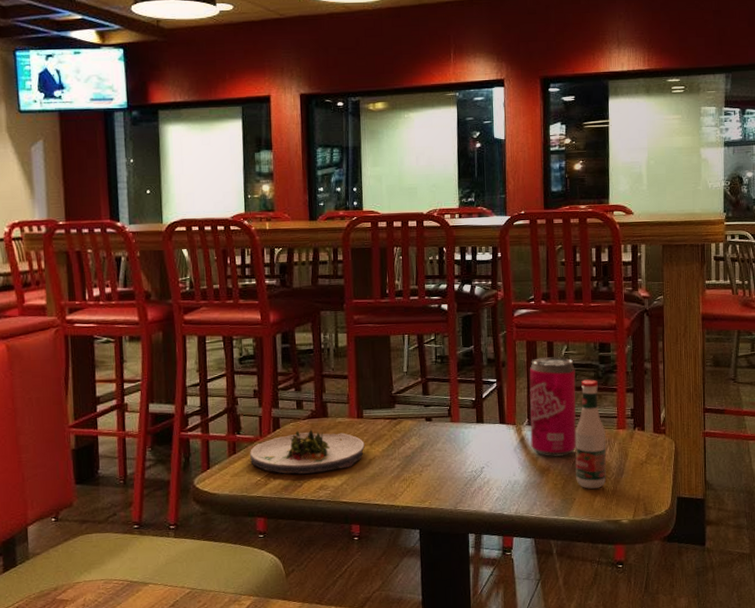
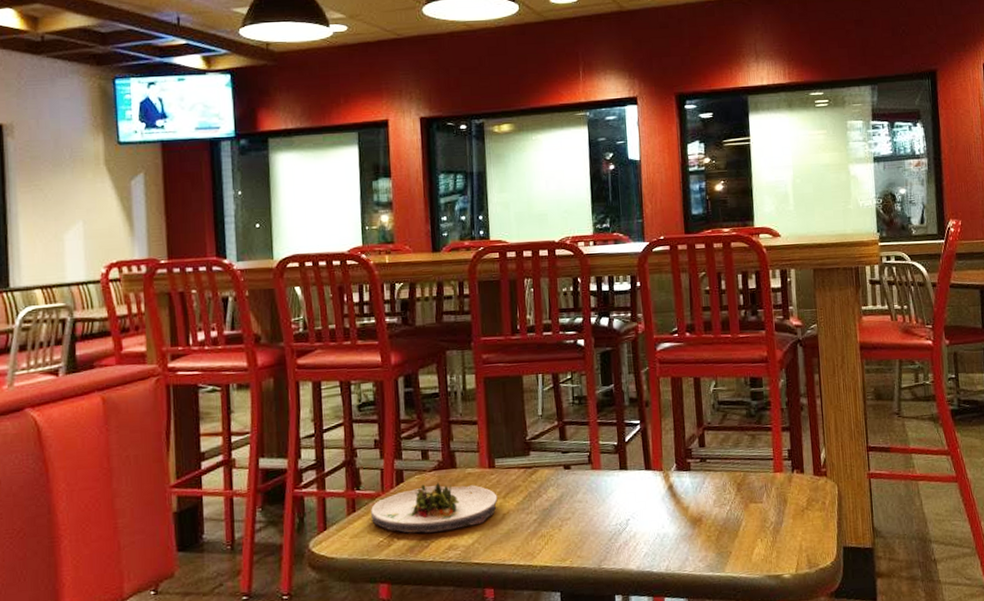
beverage can: present [529,357,577,457] -> none [675,394,730,506]
tabasco sauce: present [575,379,607,489] -> none [728,417,765,541]

